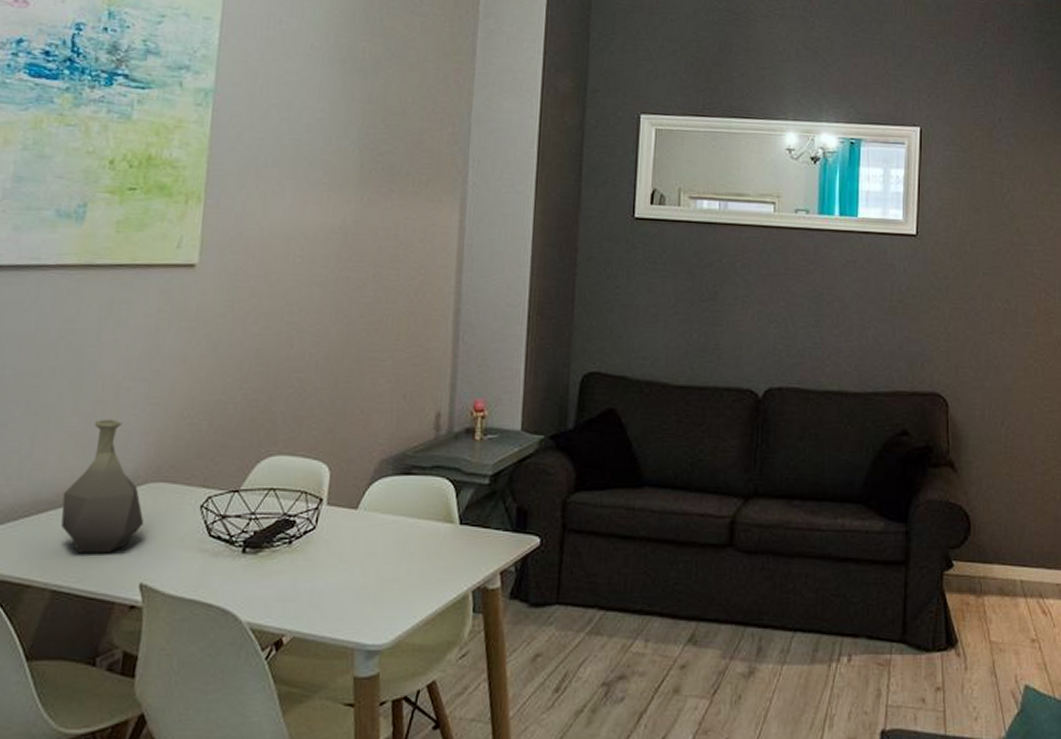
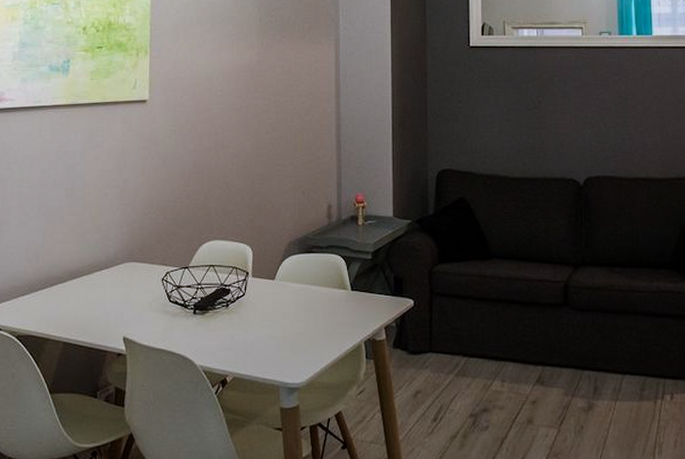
vase: present [61,418,144,554] -> none [66,216,124,315]

